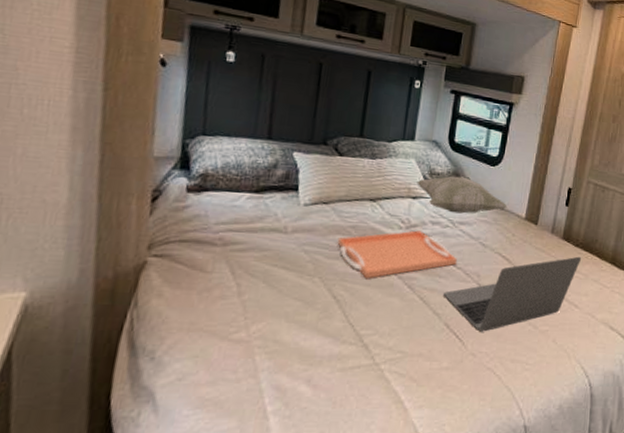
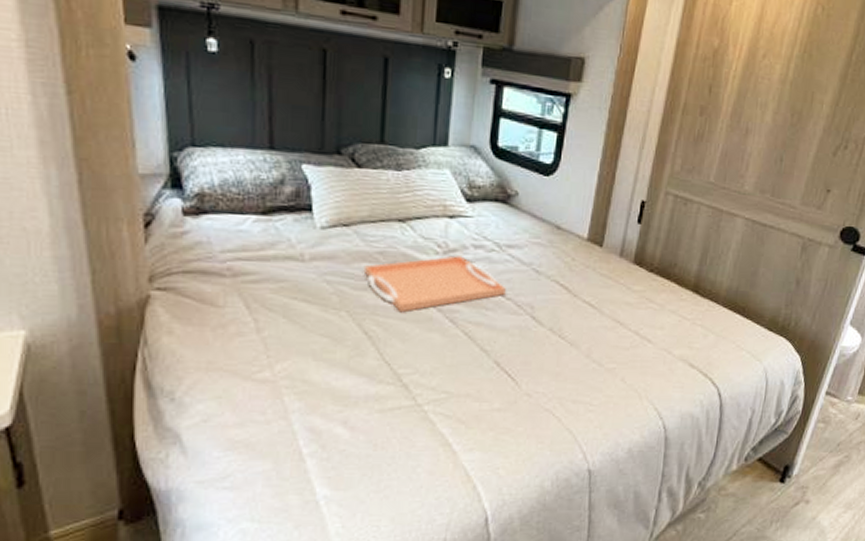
decorative pillow: present [417,176,507,214] -> none [453,189,565,235]
laptop: present [444,256,582,332] -> none [492,283,657,370]

